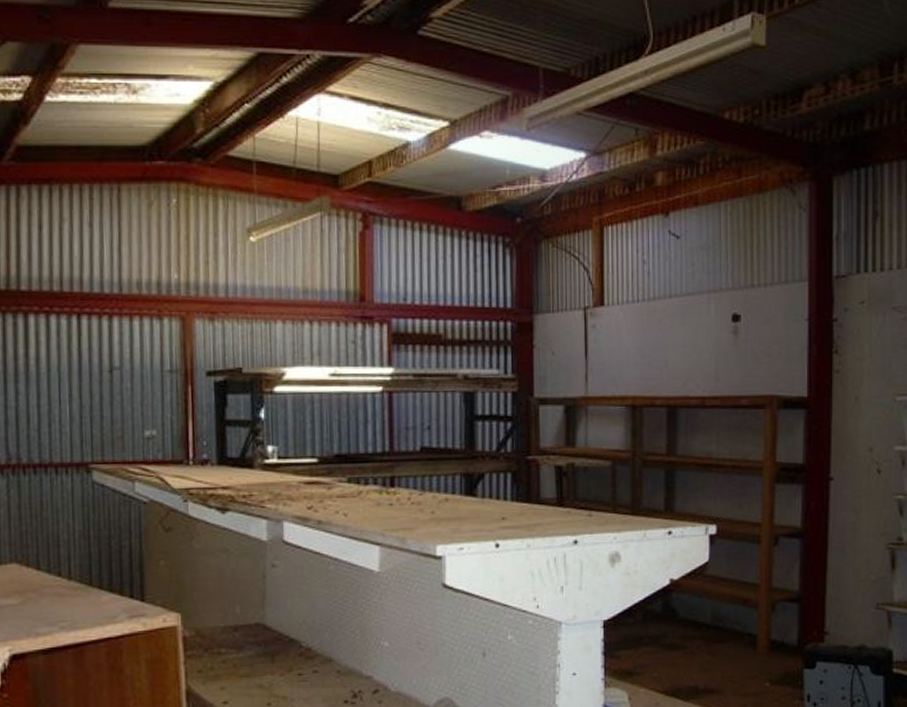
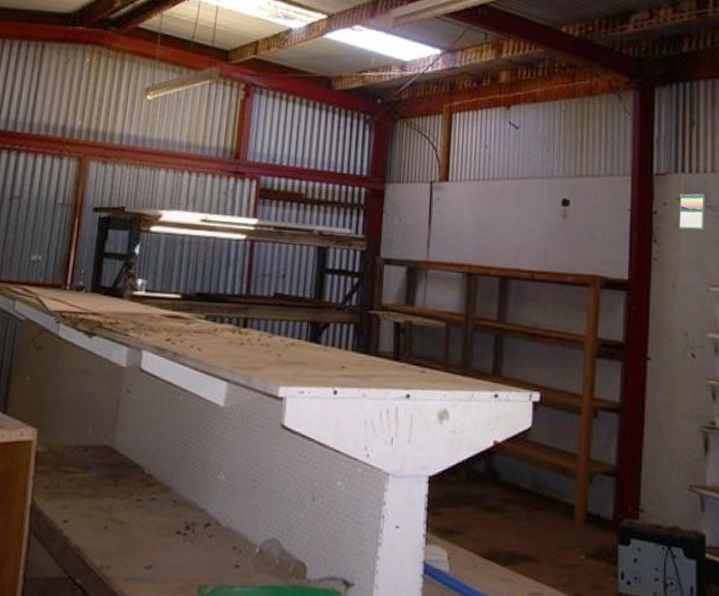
calendar: none [862,295,891,336] -> present [679,193,705,230]

